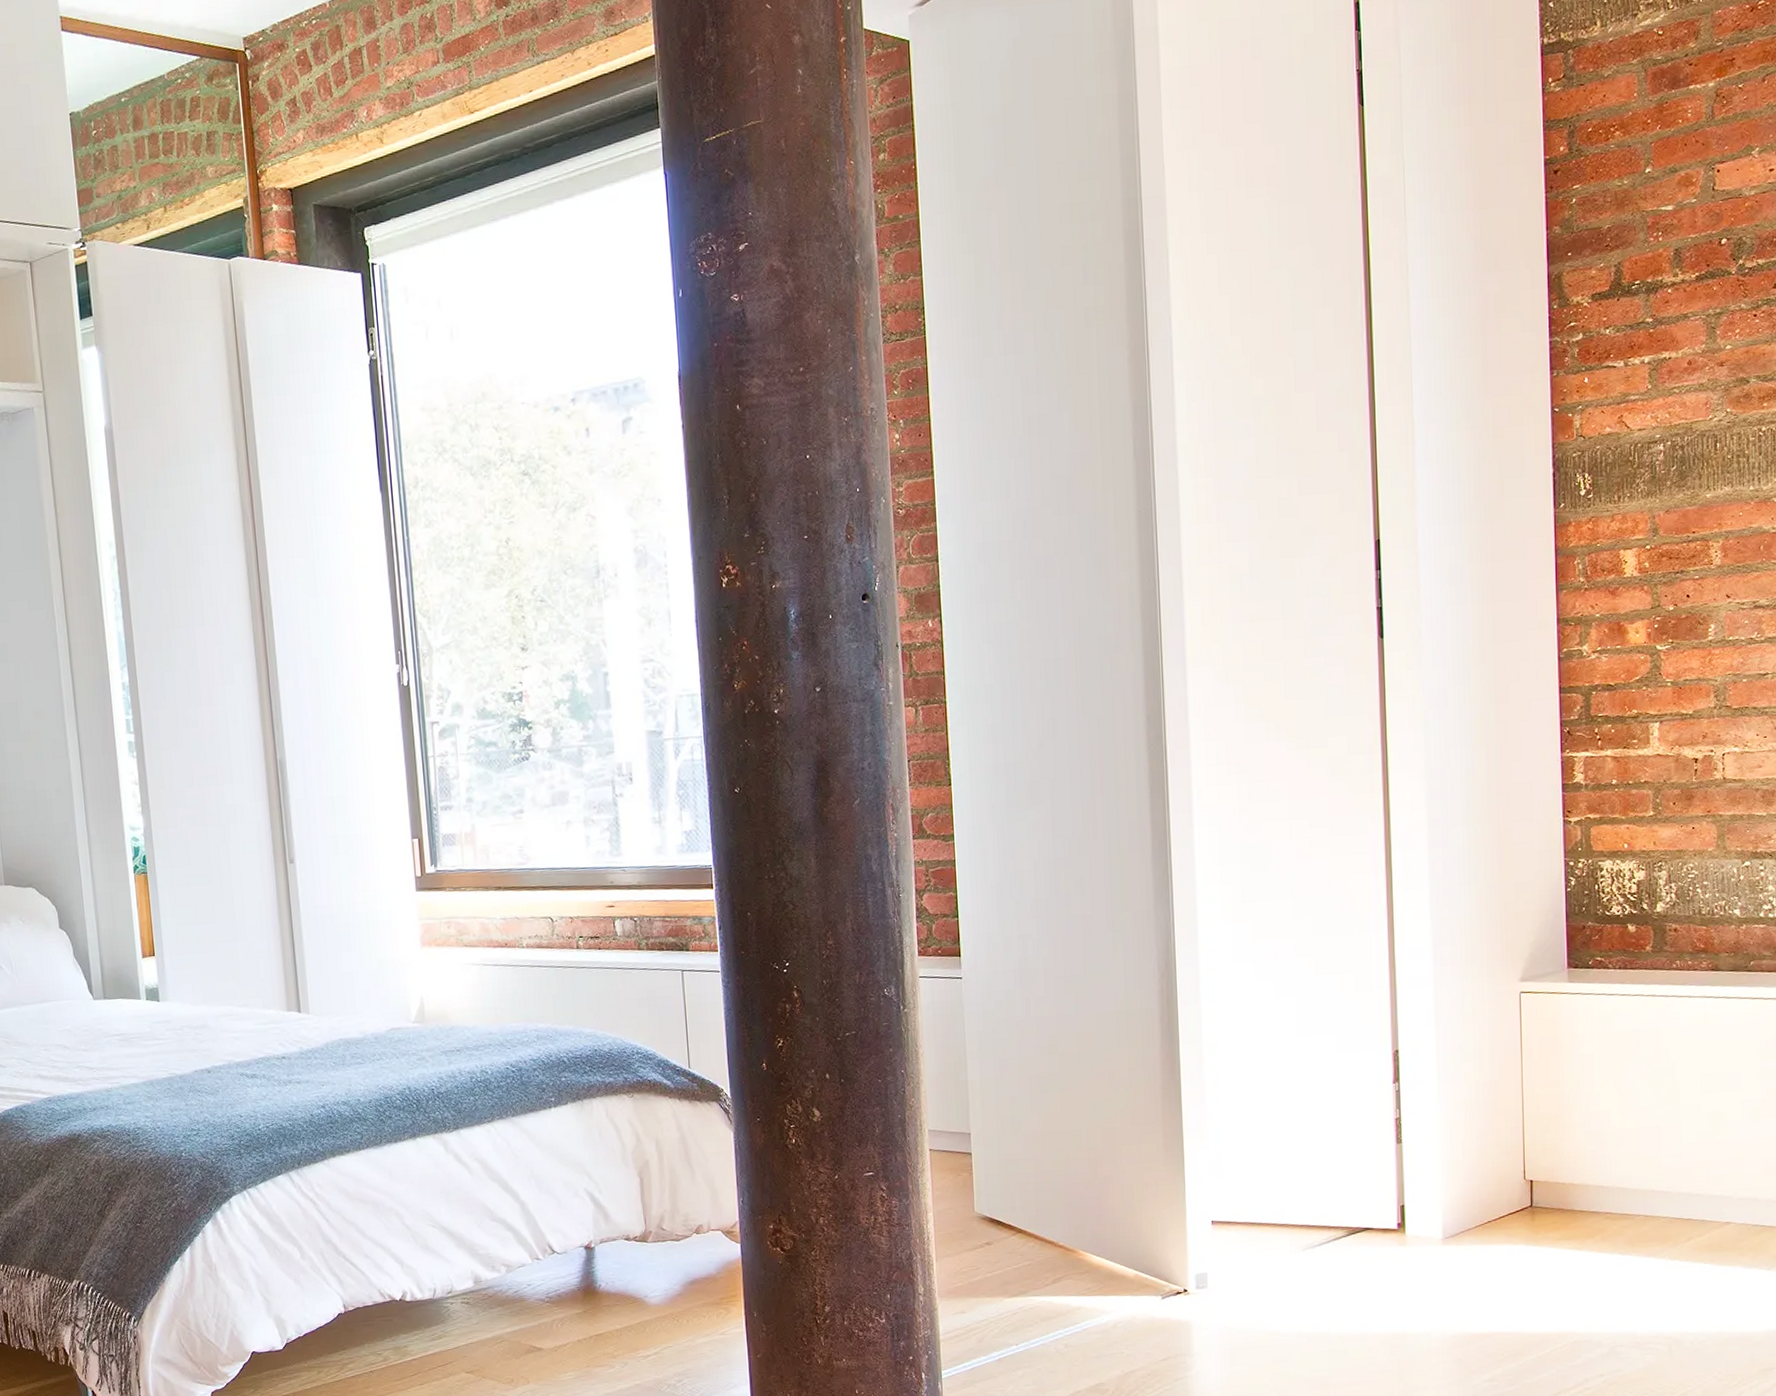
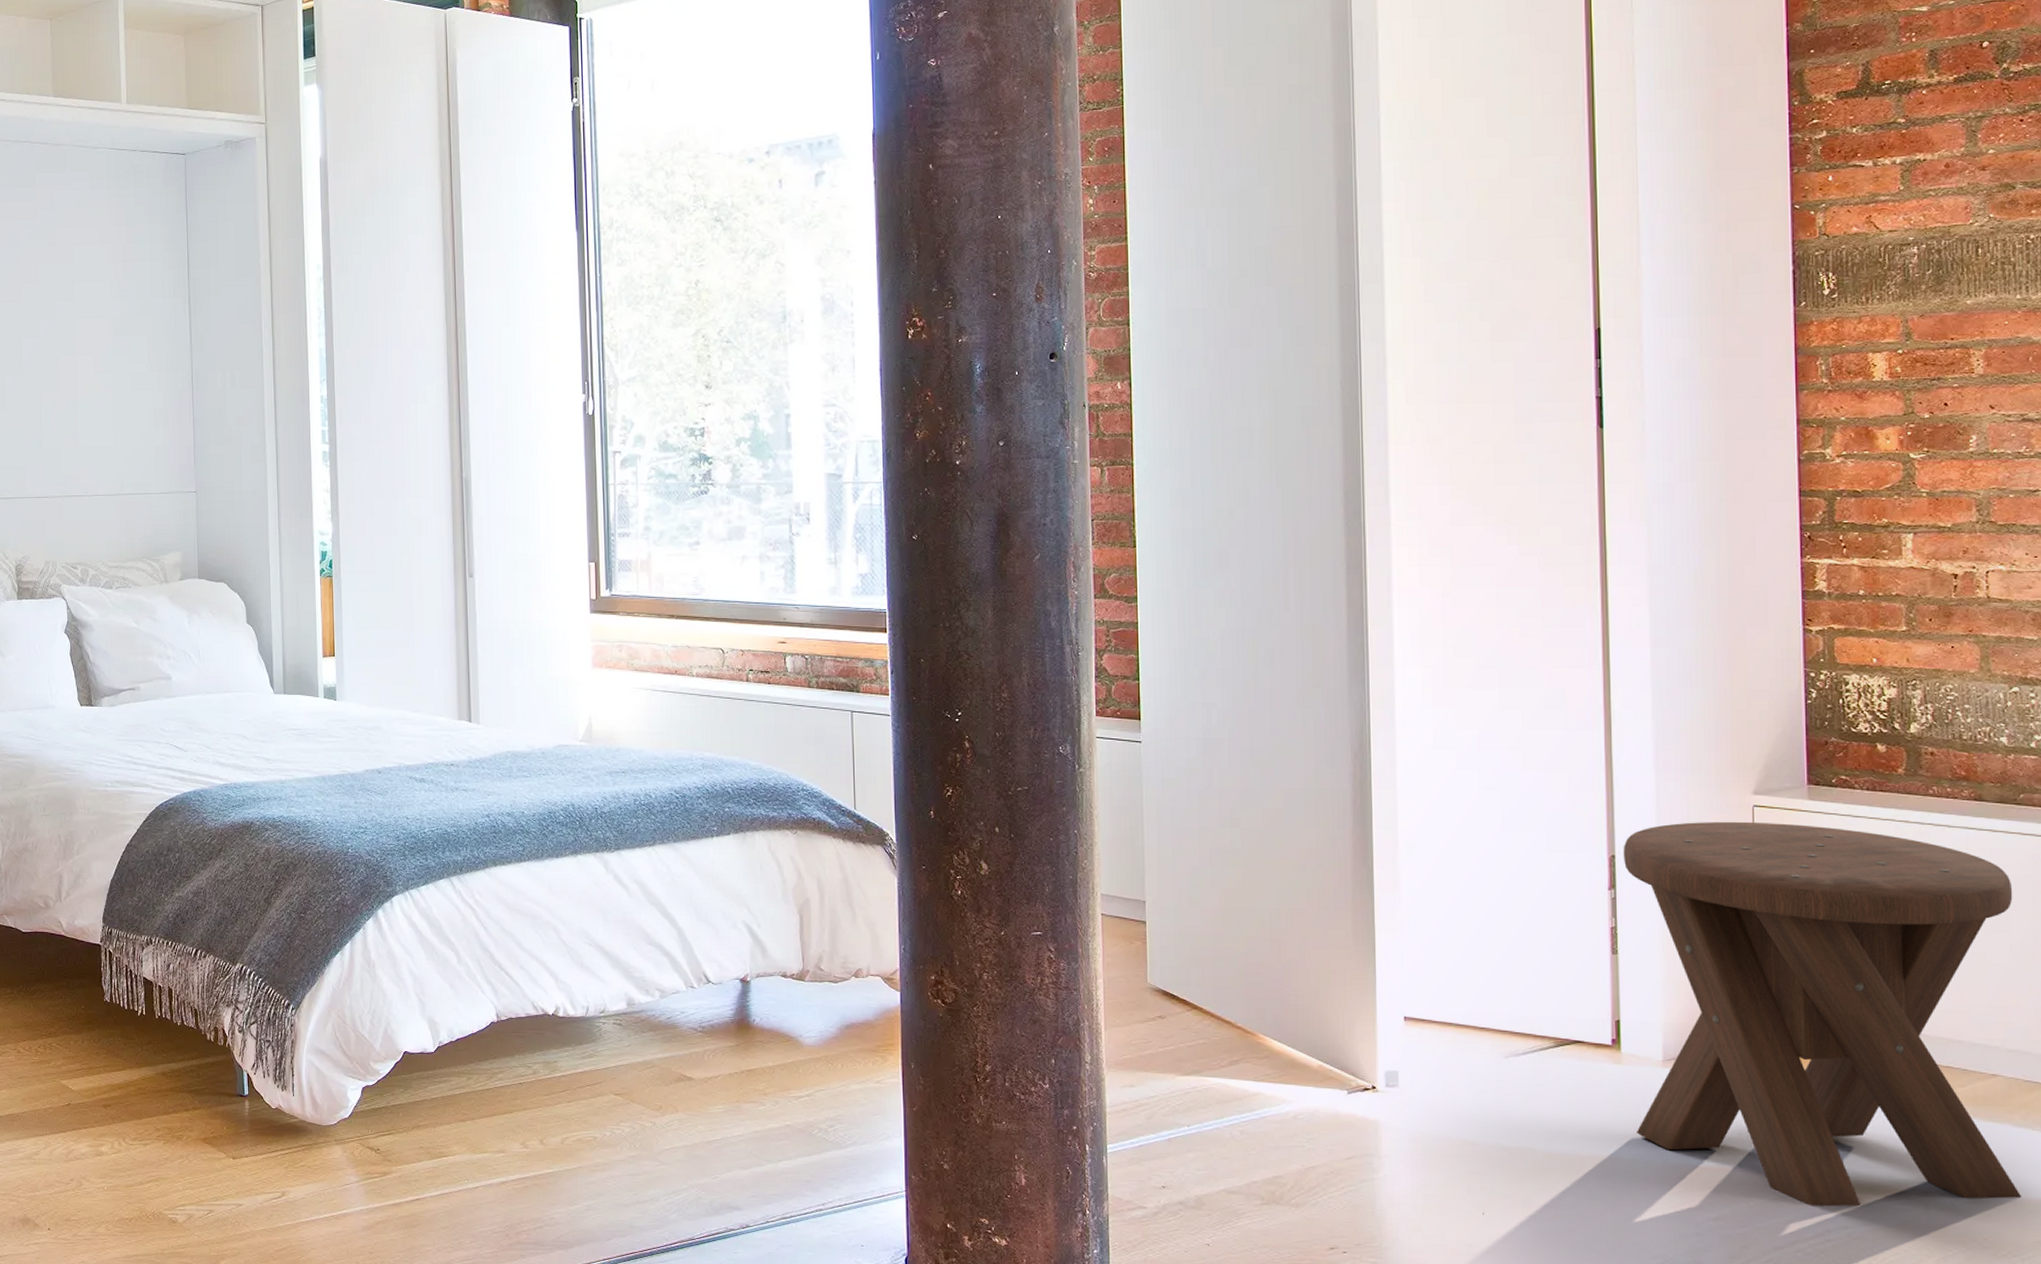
music stool: none [1405,1006,1751,1359] -> present [1622,821,2022,1207]

